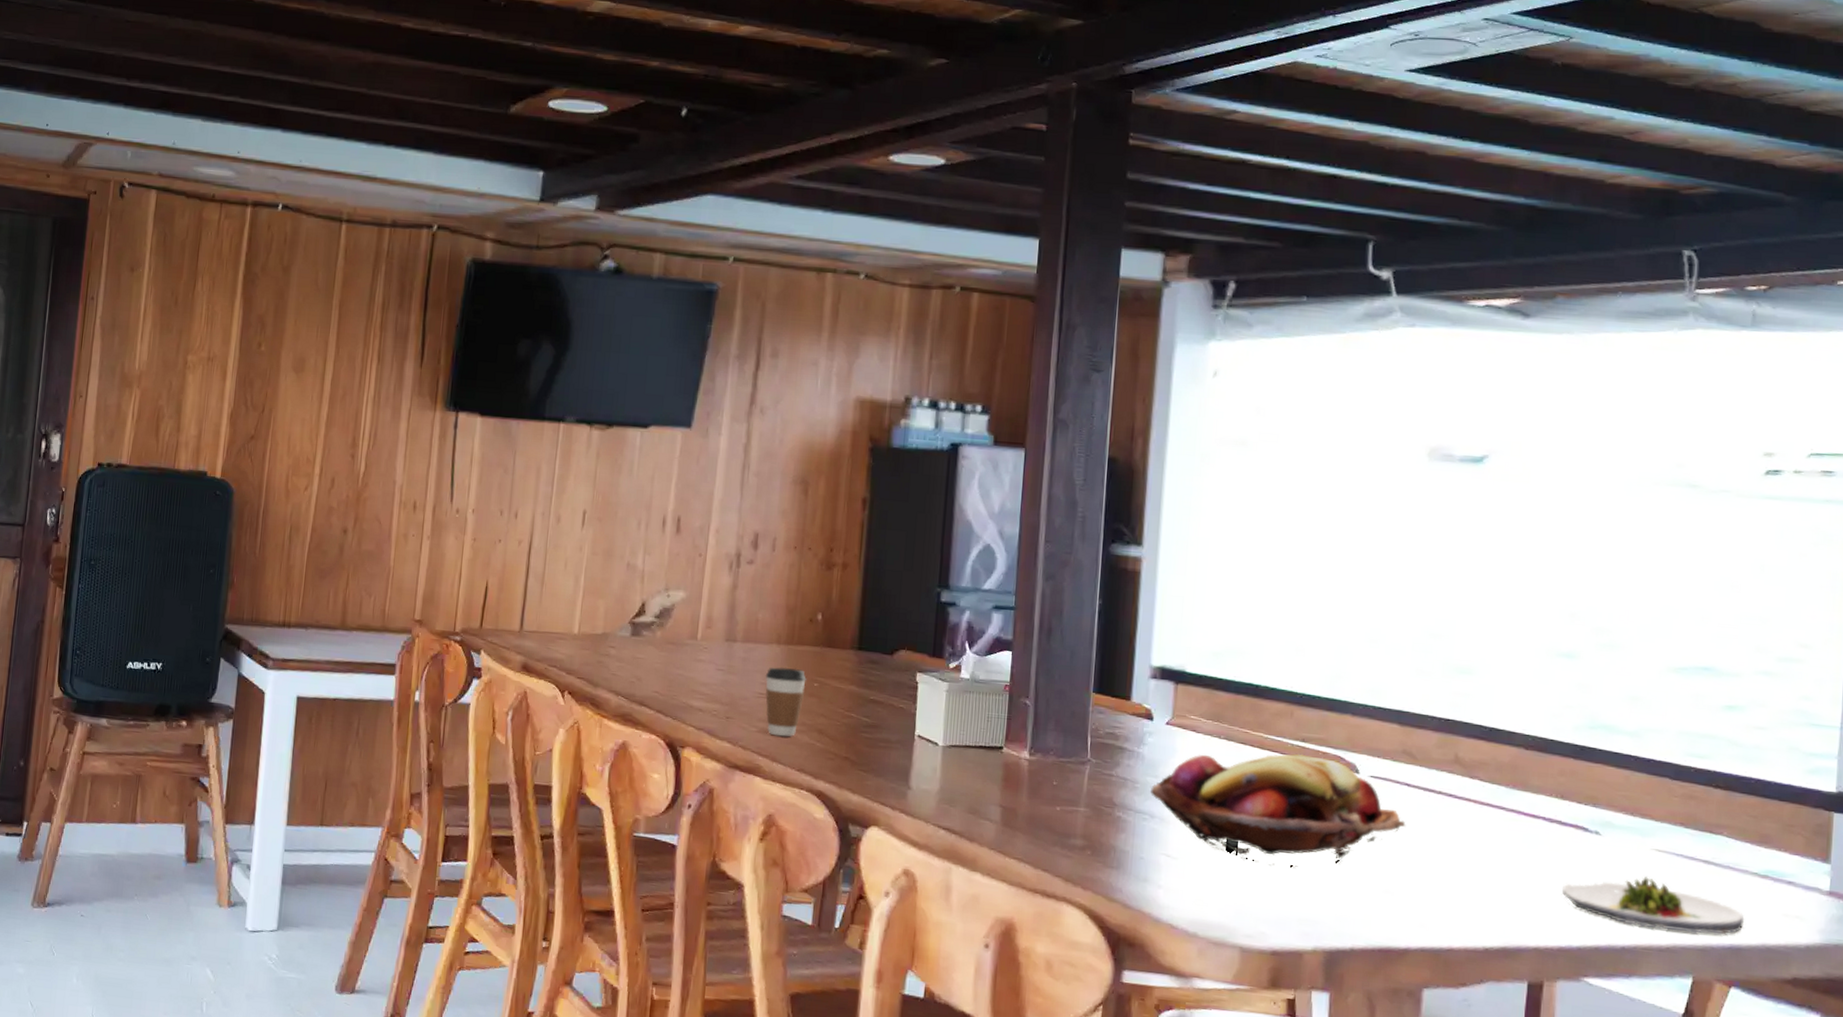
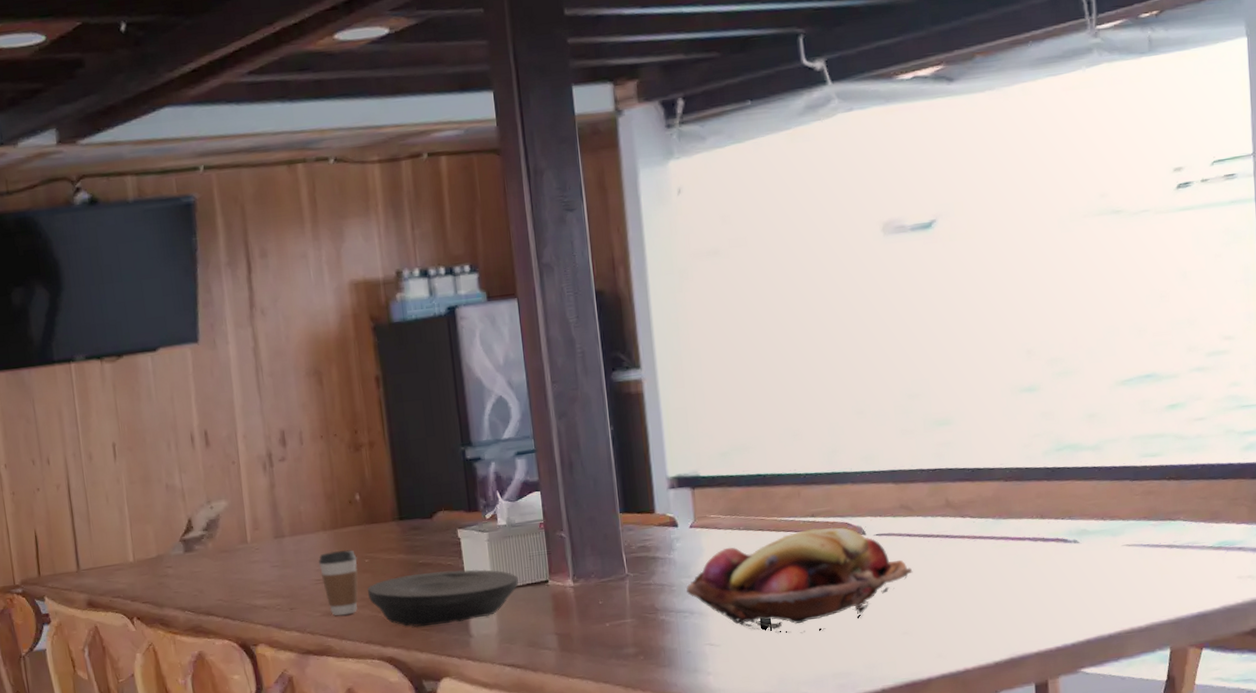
plate: none [810,708,971,772] -> present [368,569,519,627]
salad plate: present [1562,875,1745,934] -> none [1053,569,1207,615]

